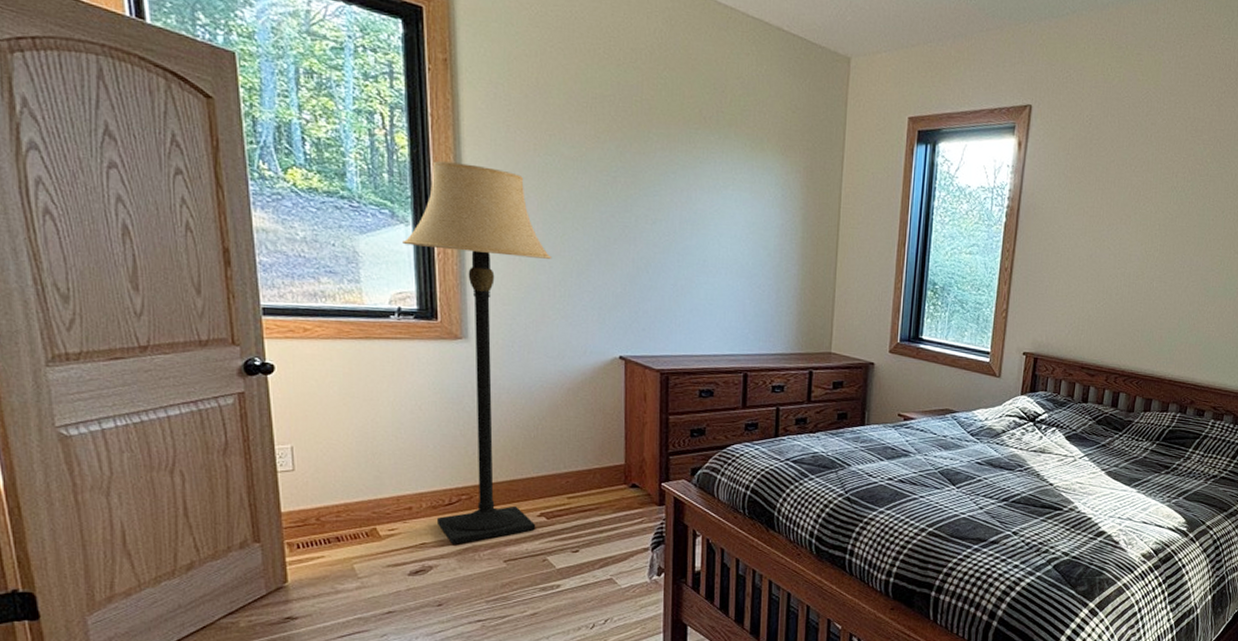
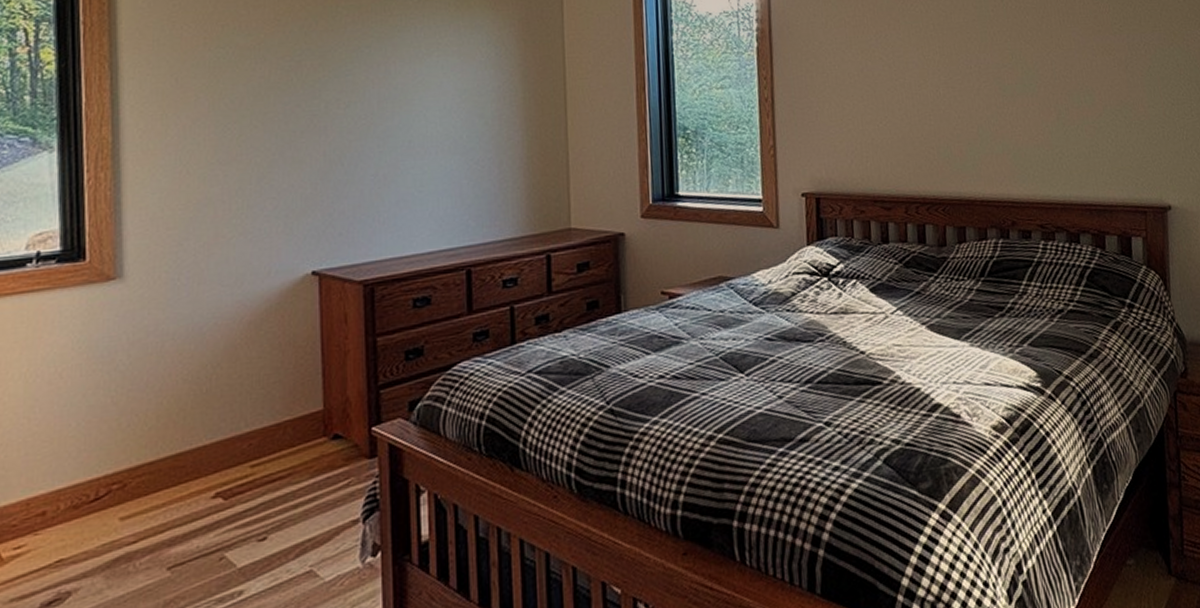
lamp: present [403,161,552,544] -> none [45,71,227,555]

